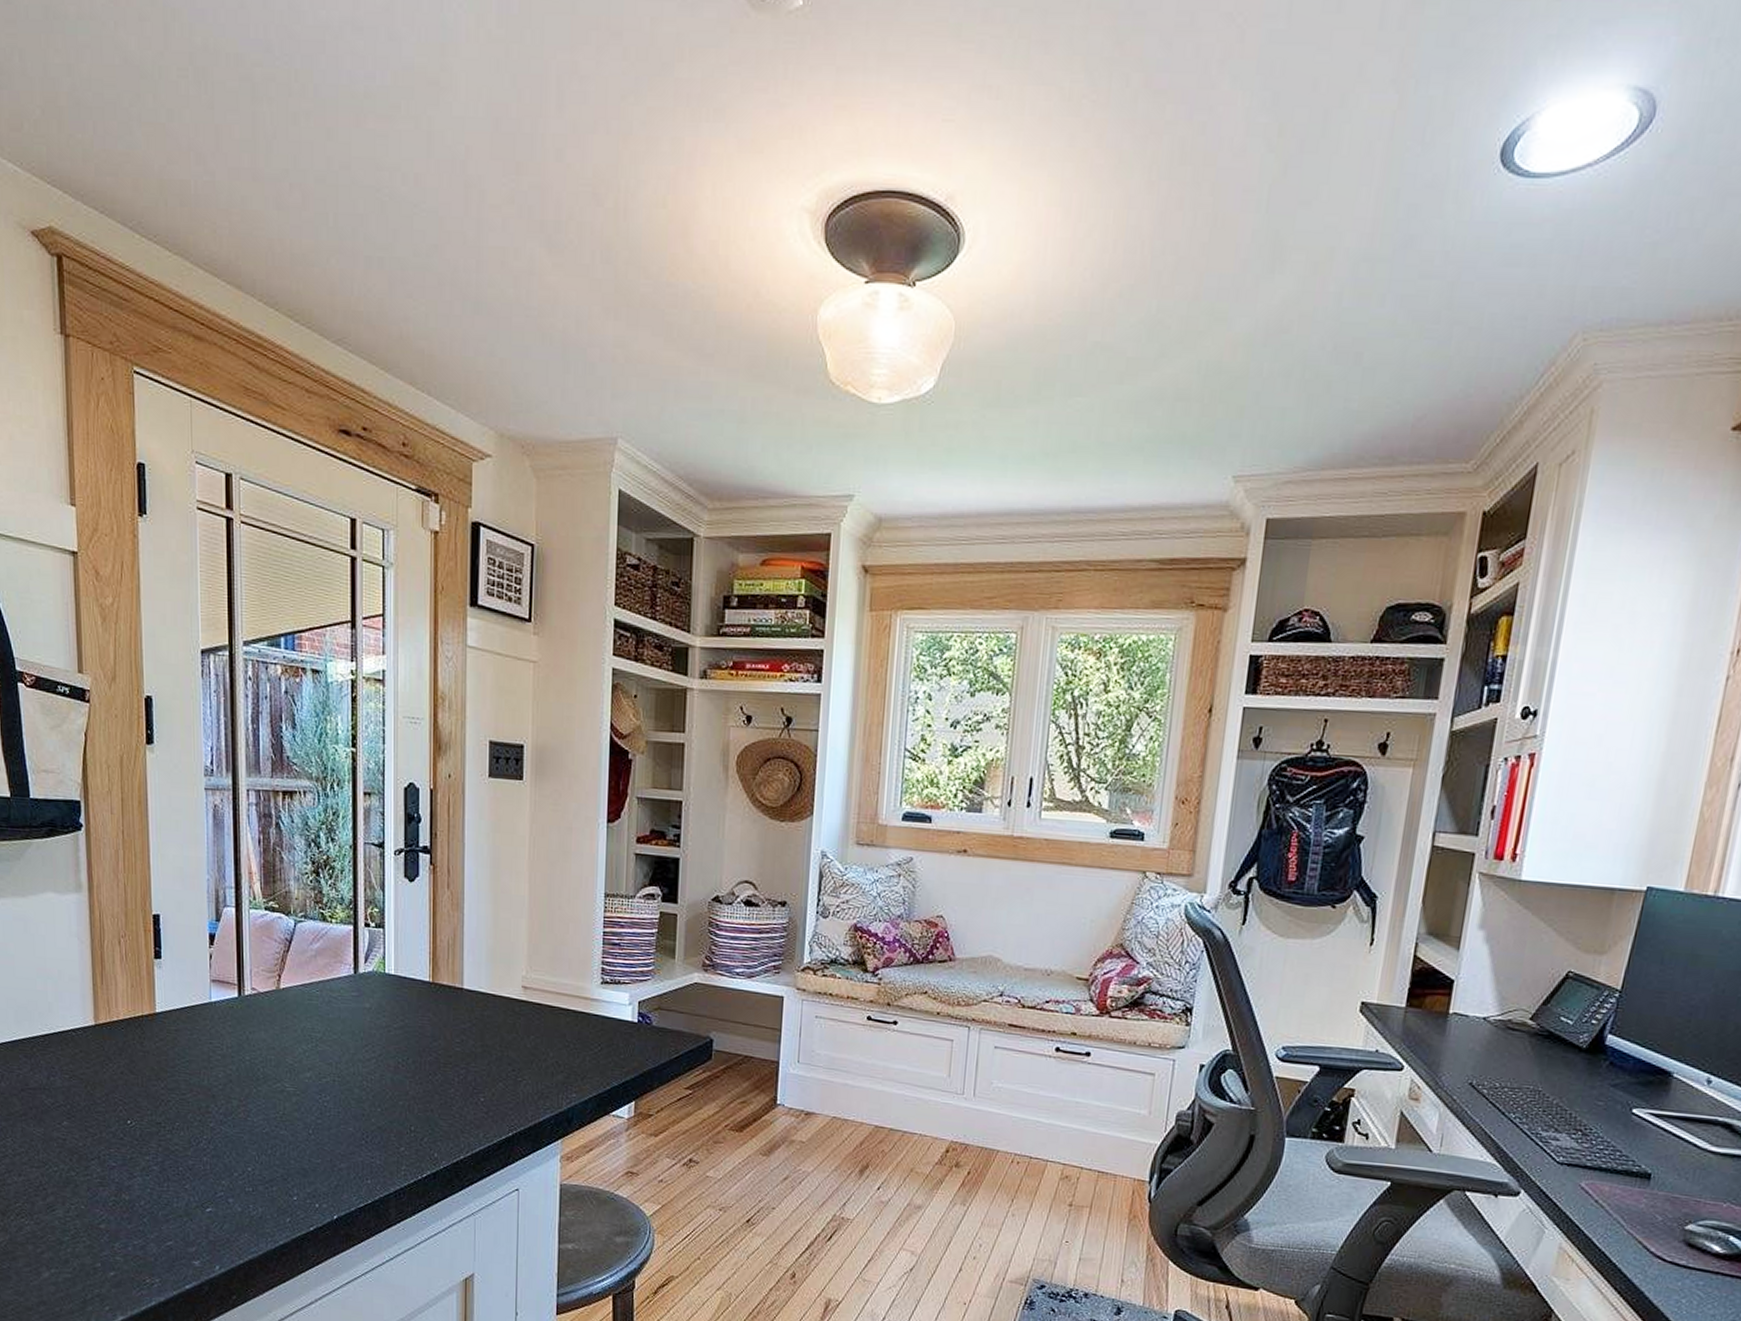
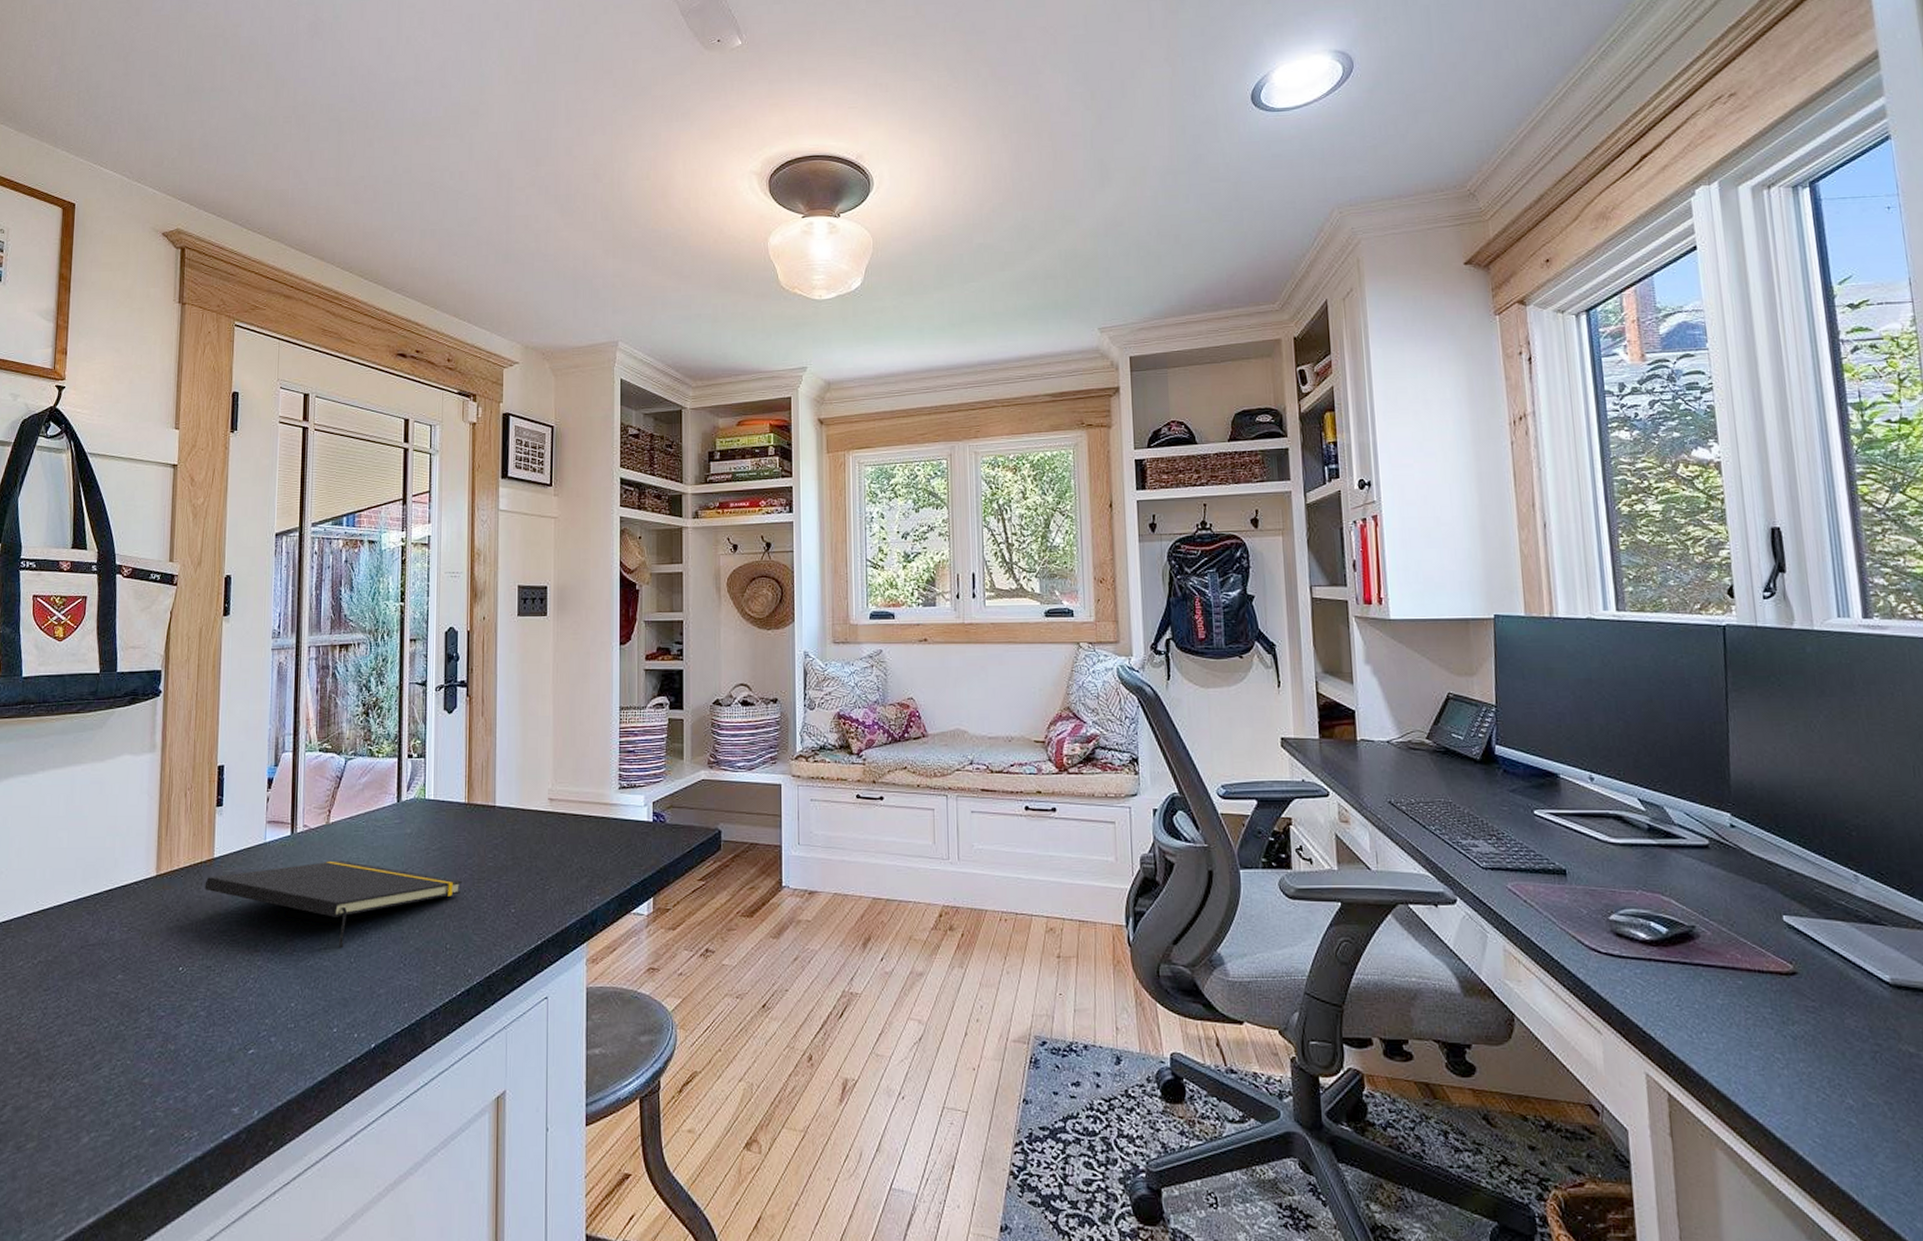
notepad: none [148,1028,428,1119] -> present [204,860,463,949]

